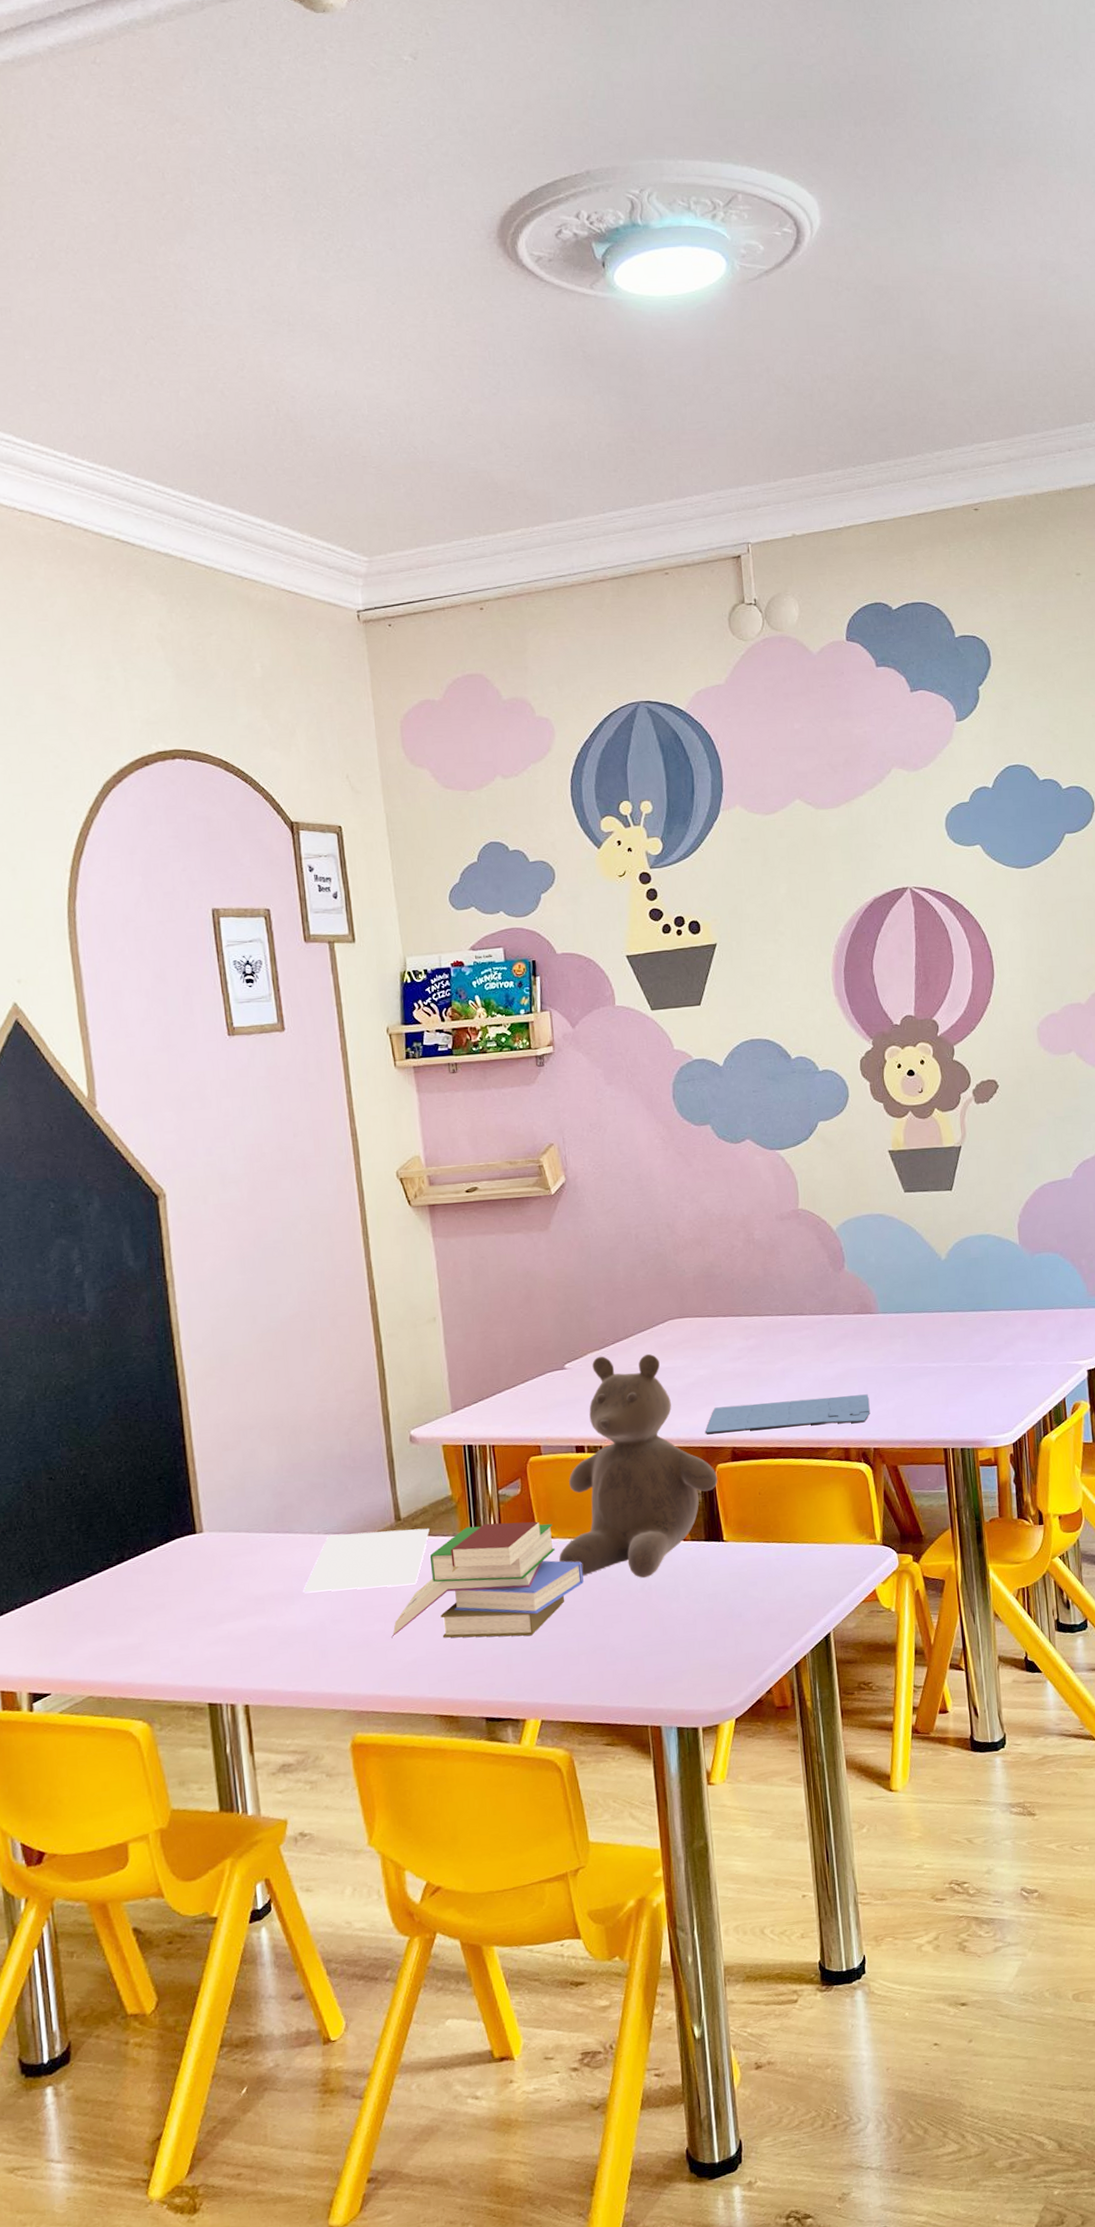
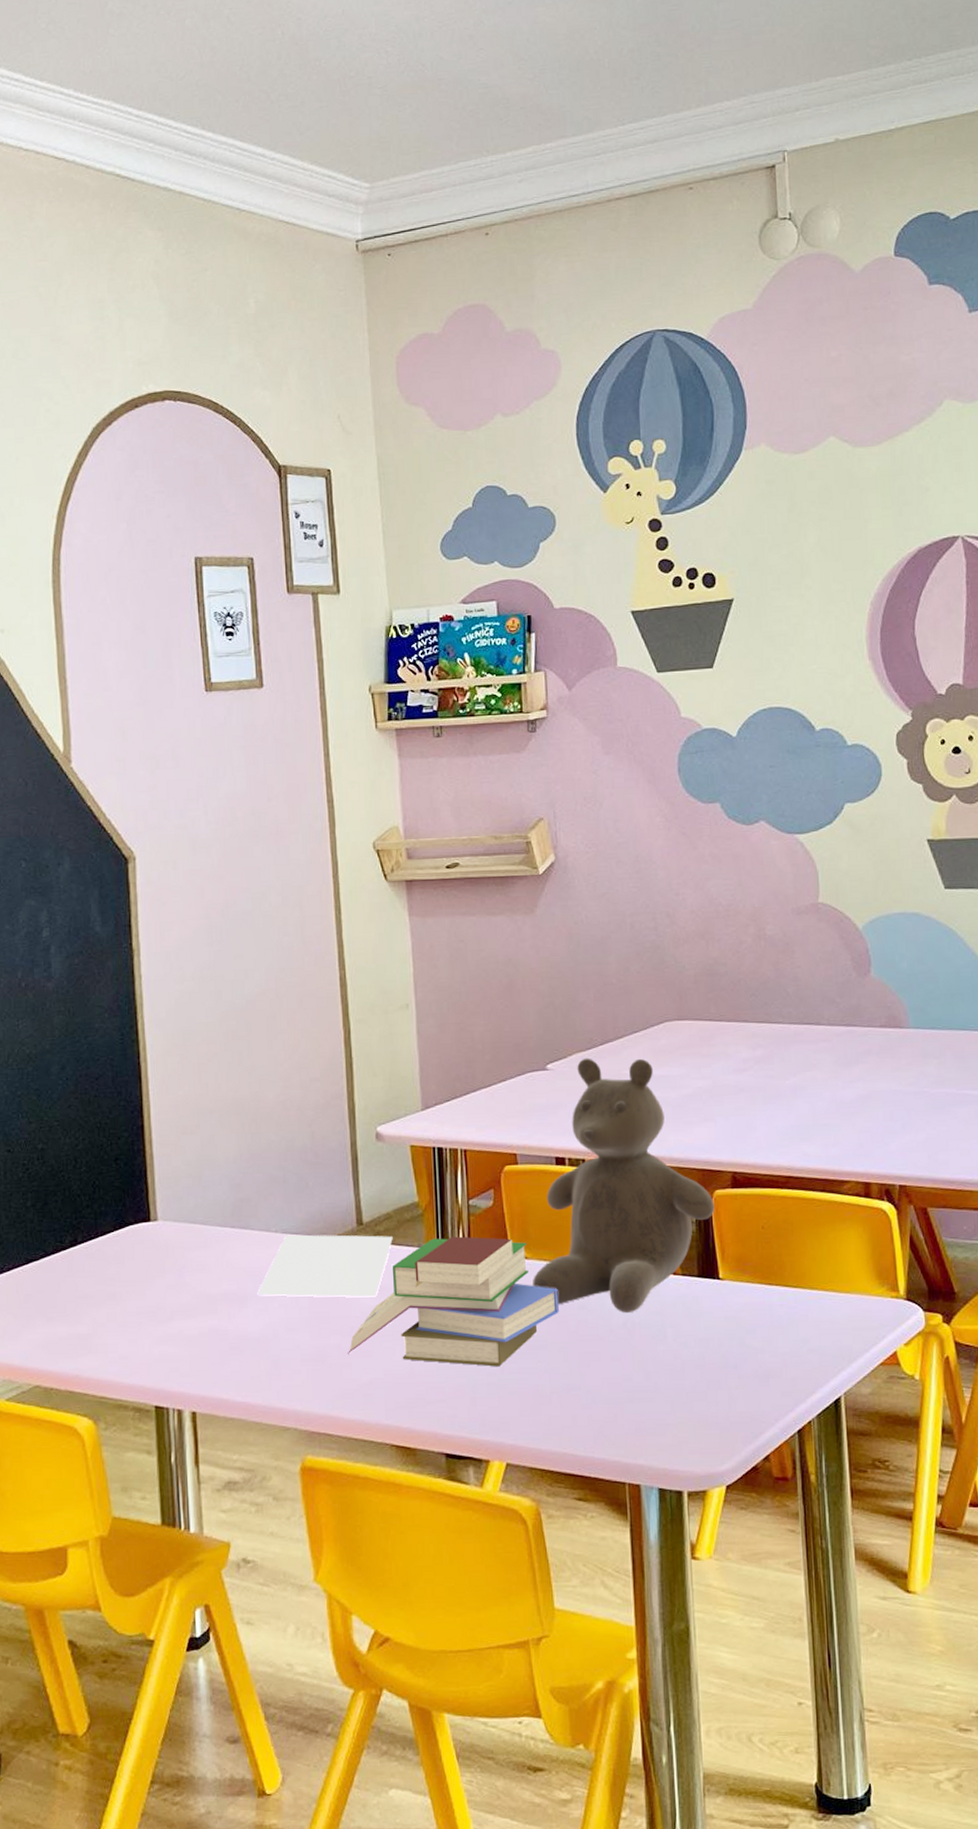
puzzle: present [704,1394,870,1434] -> none [701,1121,896,1155]

